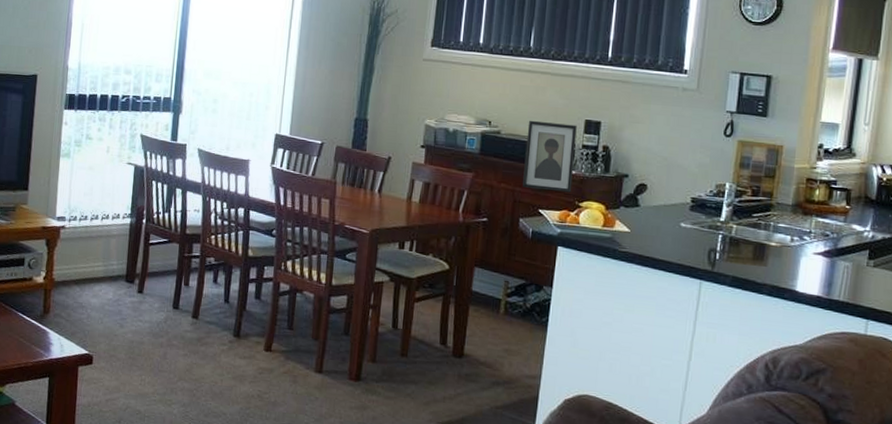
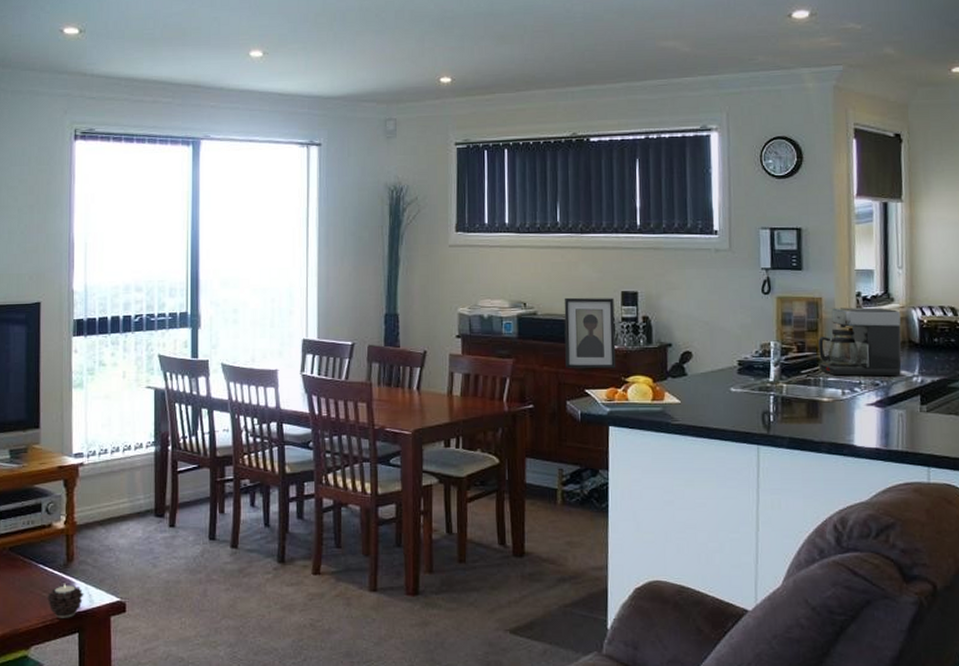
candle: none [23,333,57,363] -> present [47,584,84,618]
coffee maker: none [772,157,861,230] -> present [818,307,902,377]

